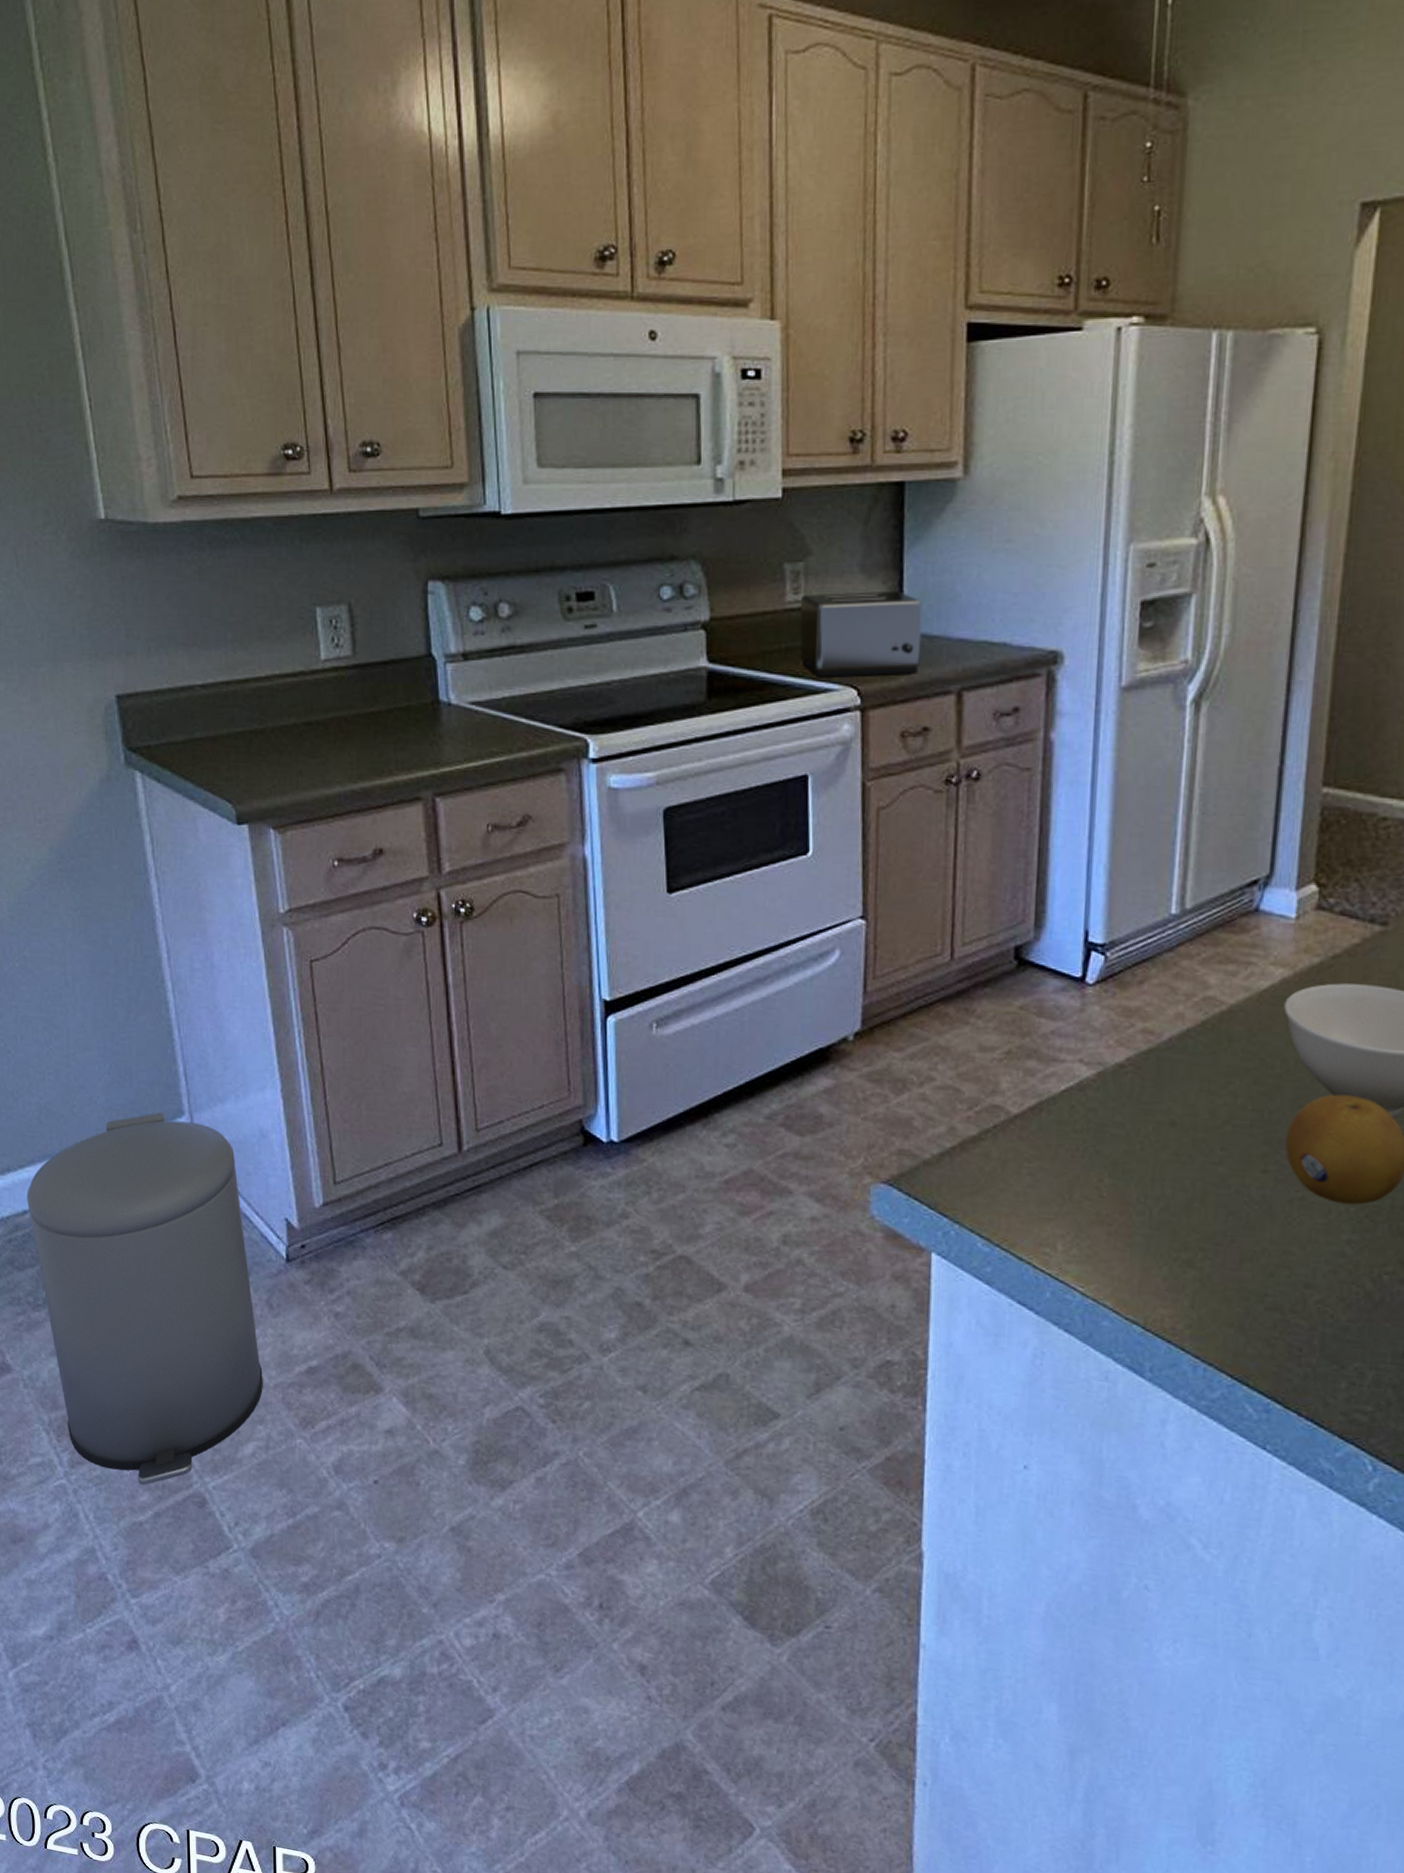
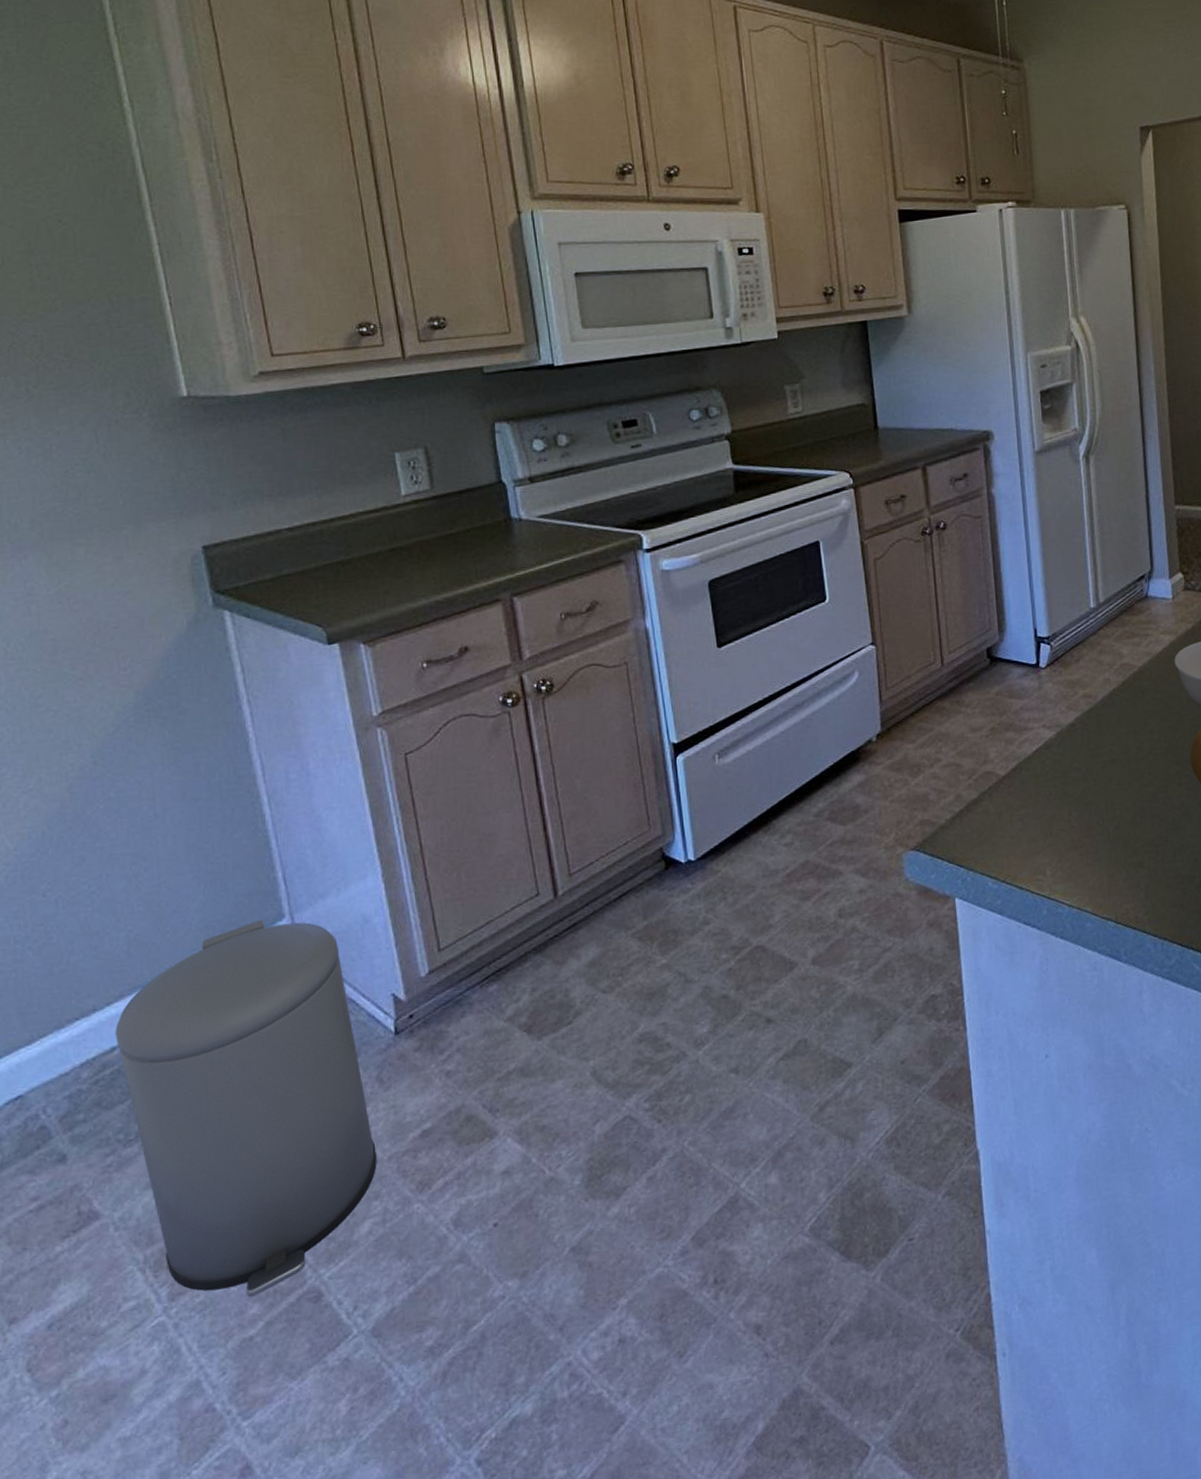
toaster: present [800,591,923,679] -> none [800,399,893,468]

